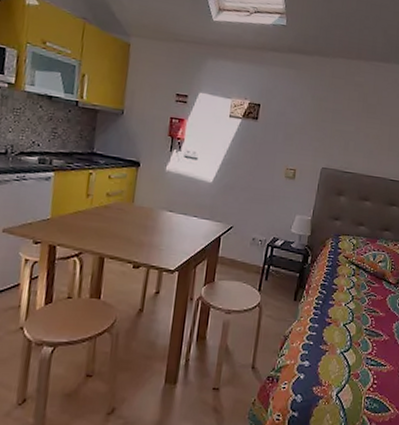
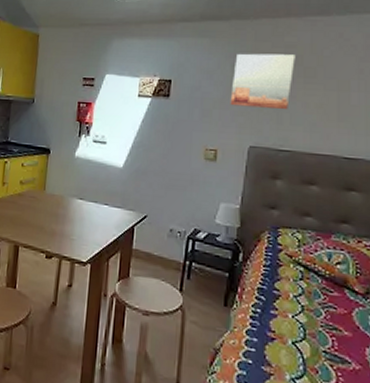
wall art: none [309,87,362,139] -> present [230,53,295,110]

